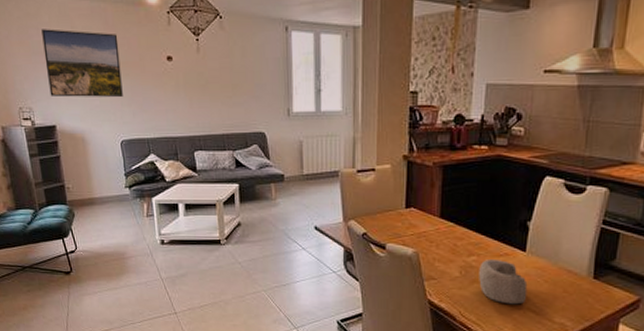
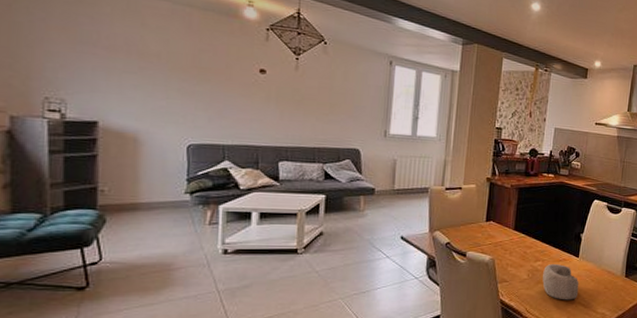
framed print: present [41,29,123,97] -> none [96,19,202,101]

